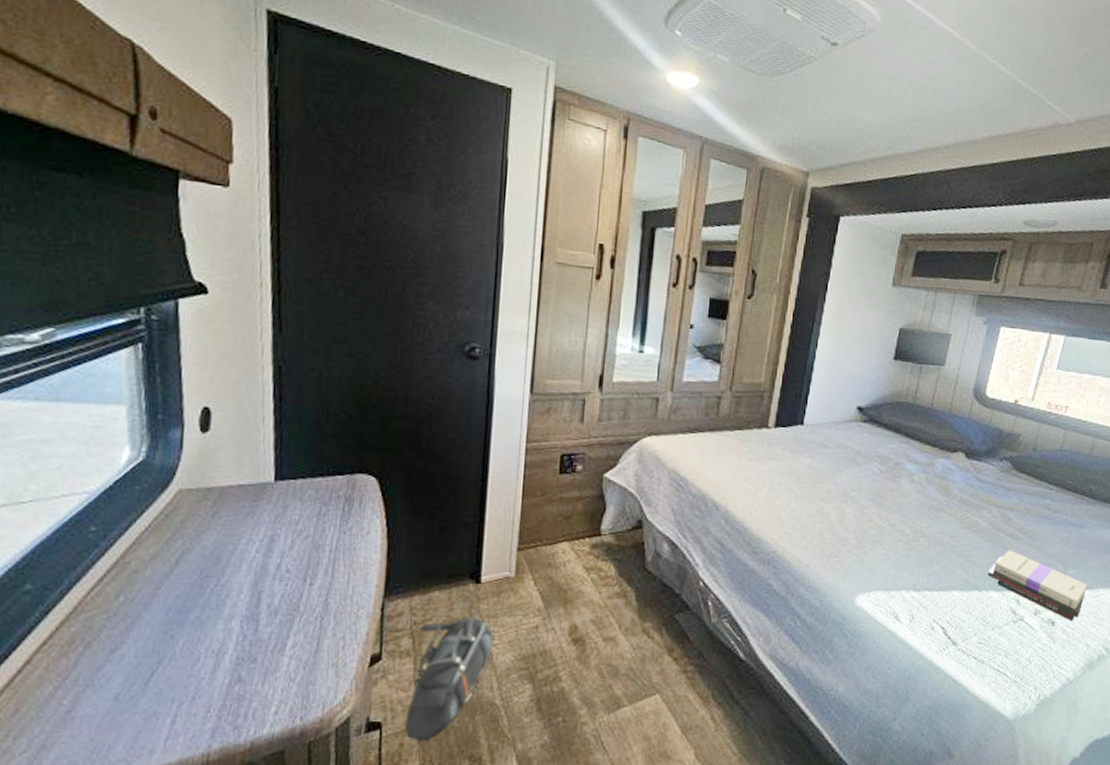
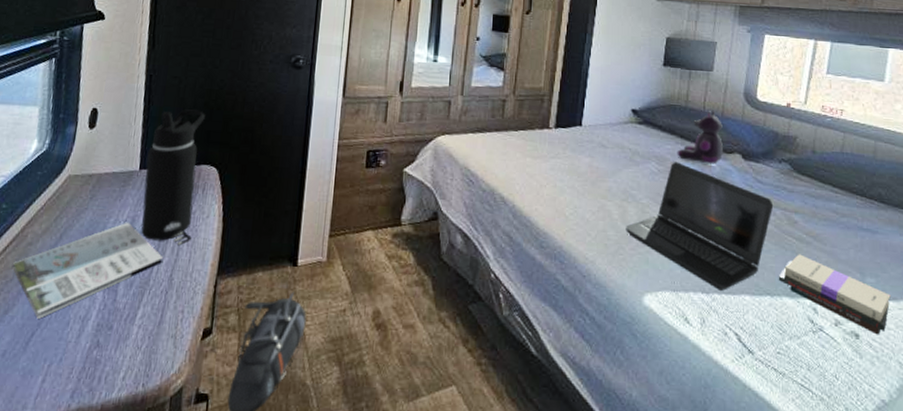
magazine: none [114,542,349,656] -> present [12,222,192,319]
water bottle: none [282,408,357,562] -> present [141,109,205,240]
laptop computer: none [843,462,991,588] -> present [626,162,774,291]
stuffed animal: none [900,407,949,464] -> present [677,110,723,165]

